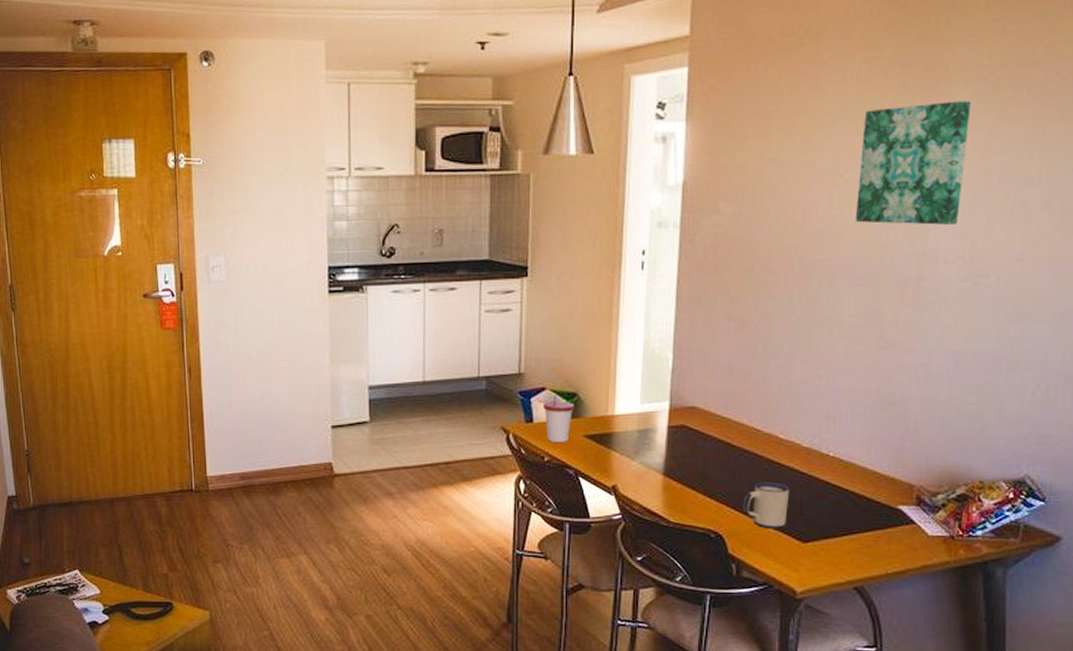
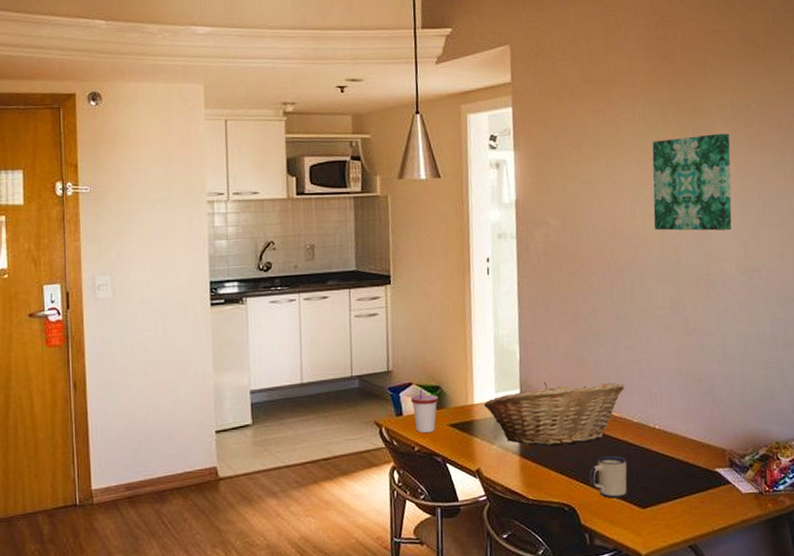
fruit basket: none [626,395,797,467] -> present [483,382,625,446]

